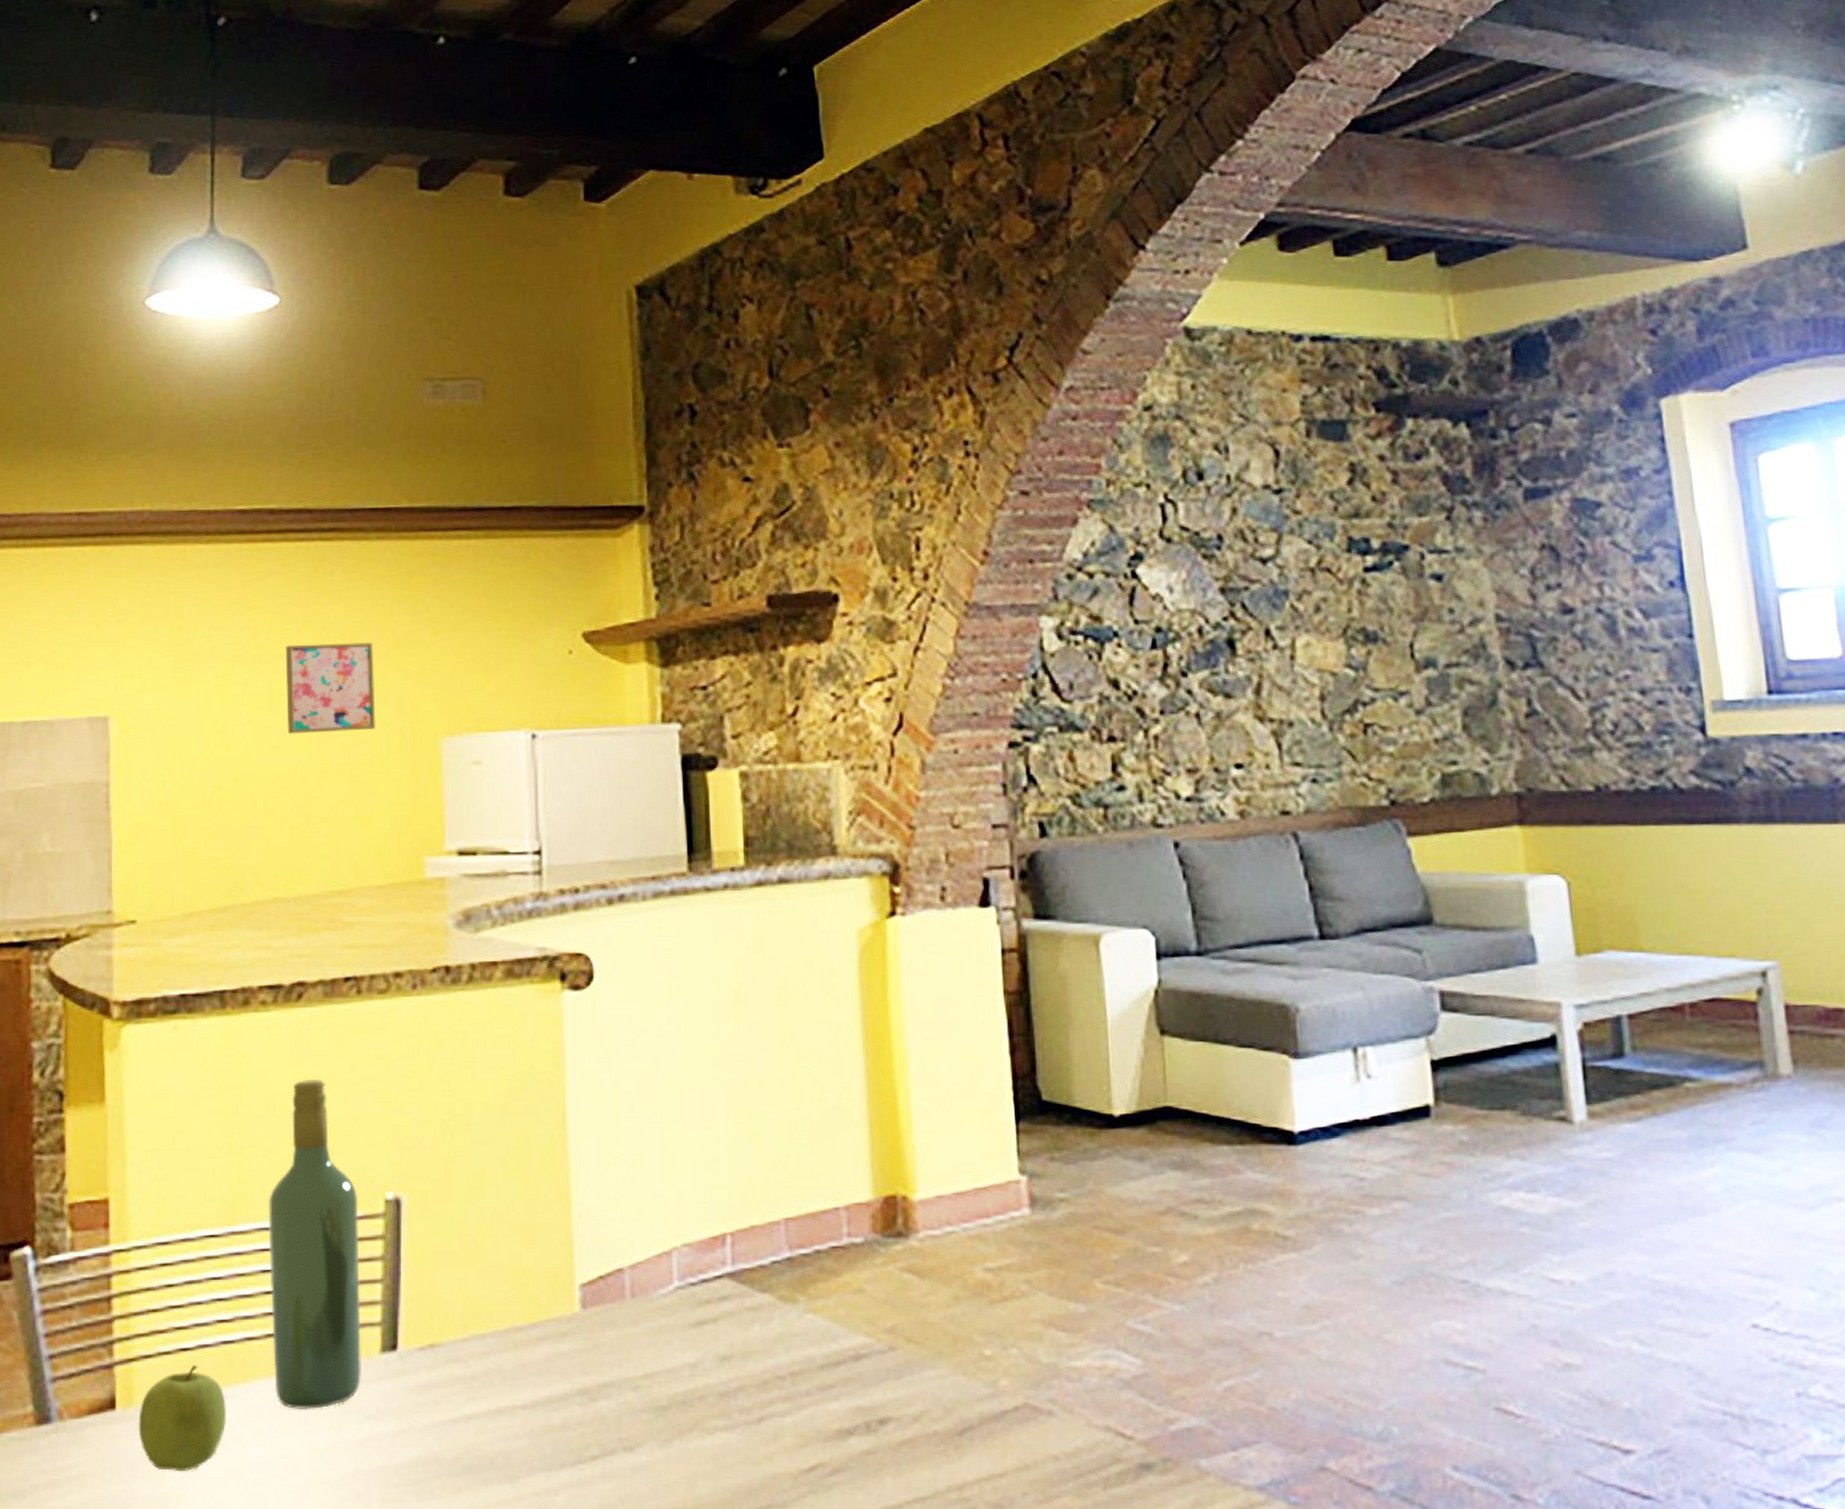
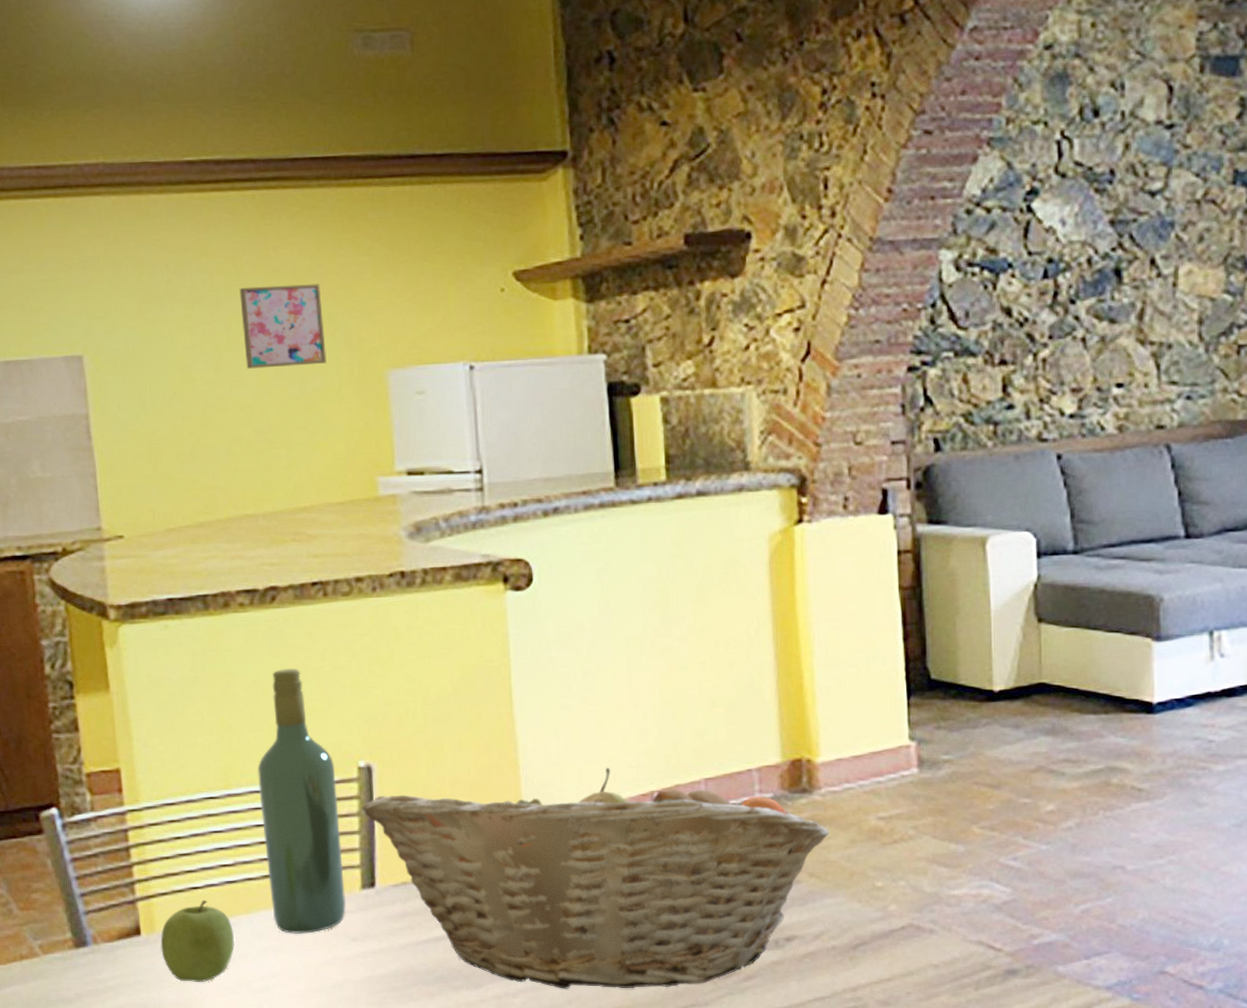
fruit basket: none [387,1204,929,1485] -> present [362,768,830,989]

